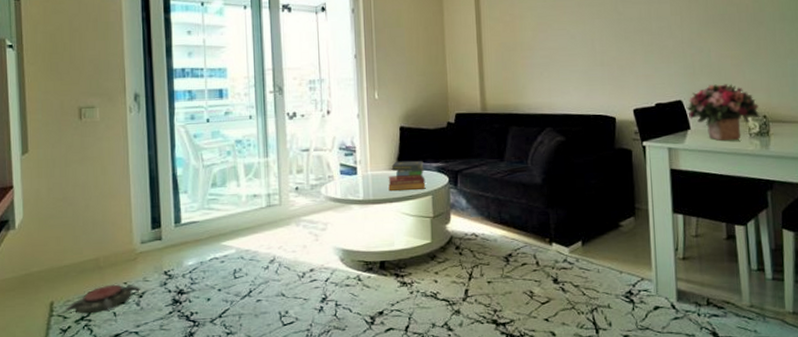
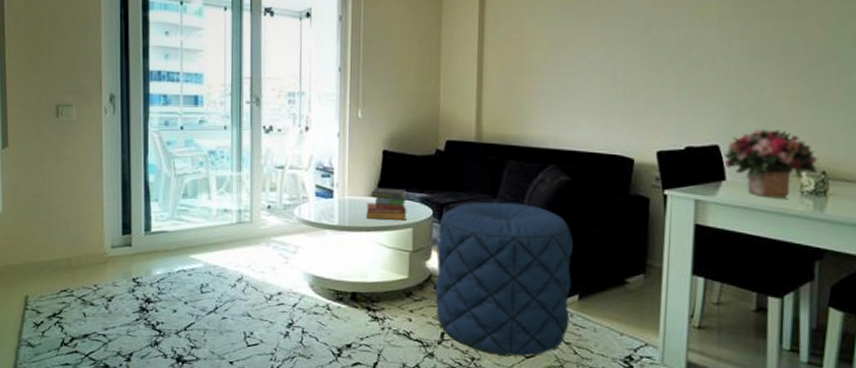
robot vacuum: present [65,284,139,314] -> none [38,285,108,312]
pouf: none [455,164,576,304] -> present [435,202,573,356]

